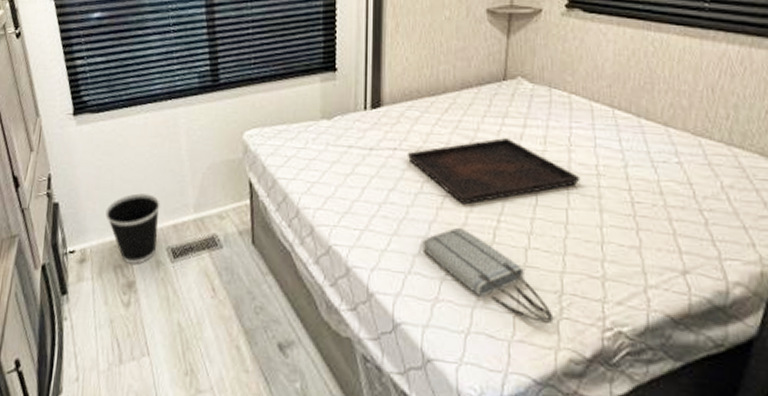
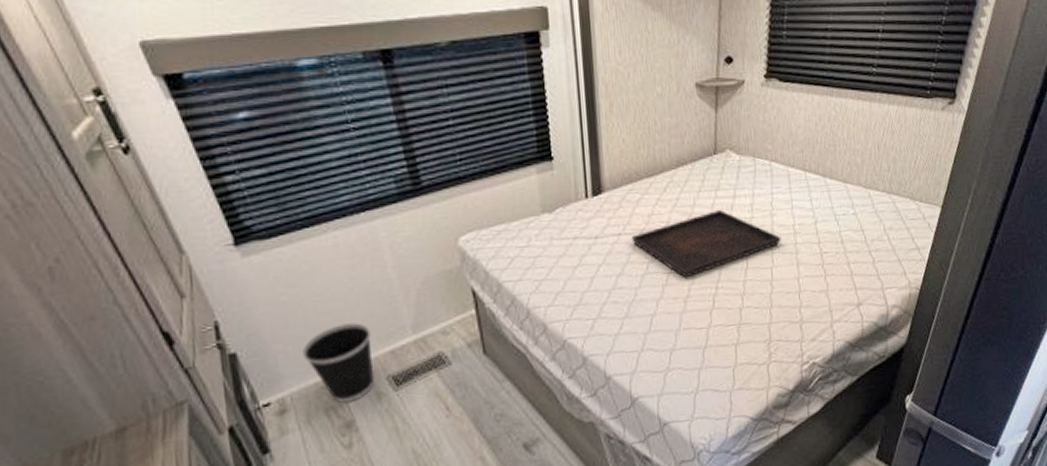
tote bag: present [422,227,554,323] -> none [652,300,765,370]

